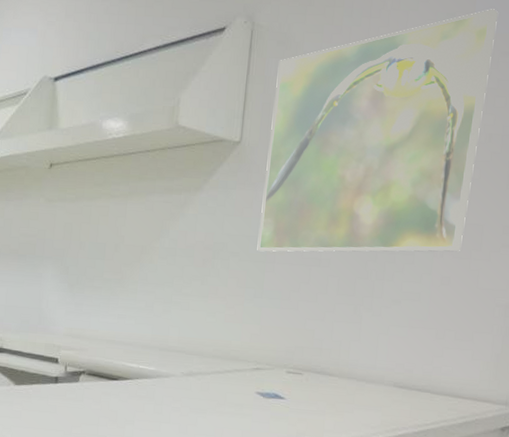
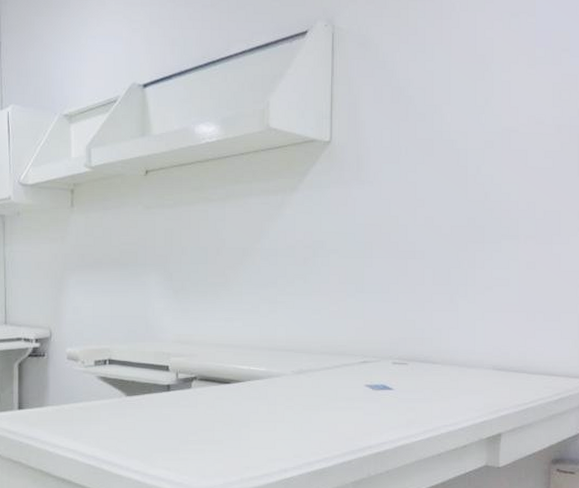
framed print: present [257,9,498,252] -> none [355,9,556,248]

